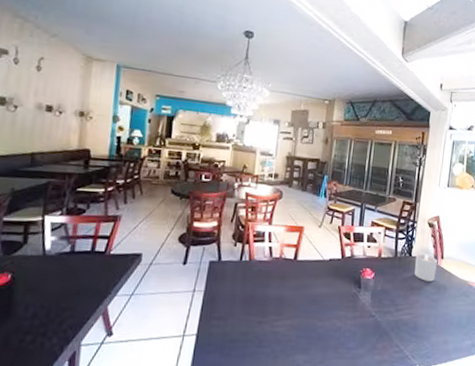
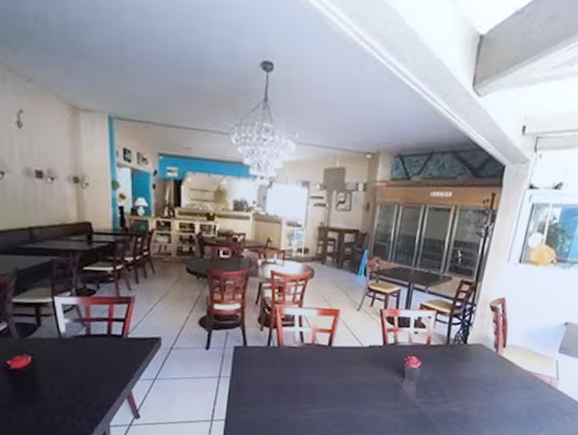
candle: present [414,253,437,282] -> none [469,341,498,372]

